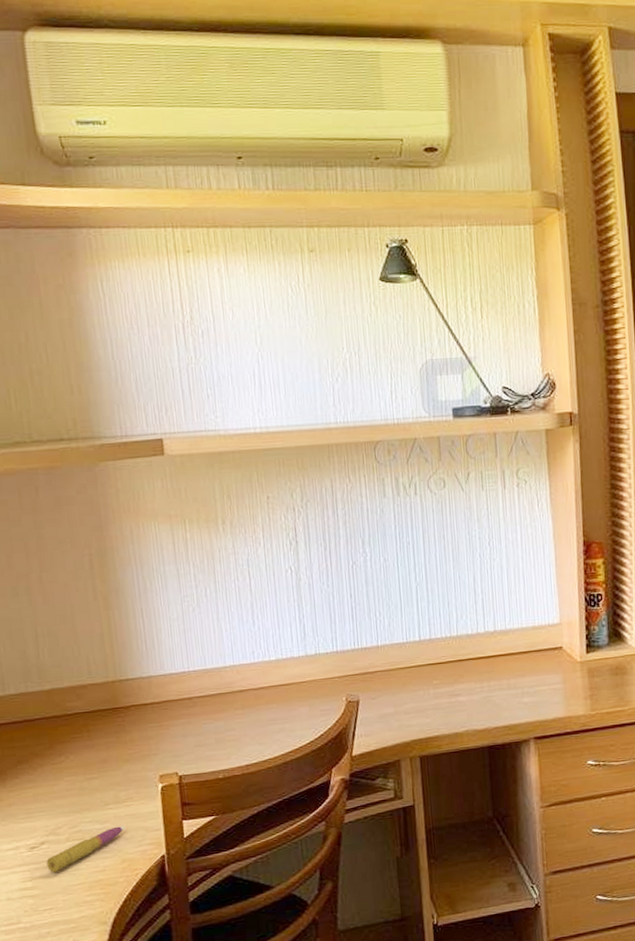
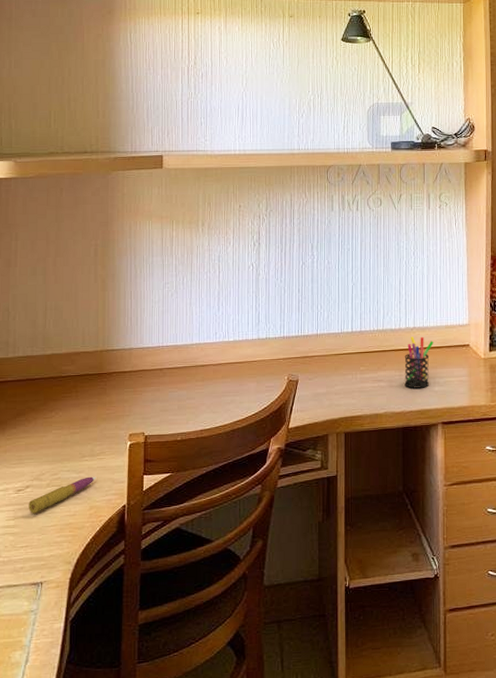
pen holder: none [485,640,520,702] -> present [404,336,434,388]

